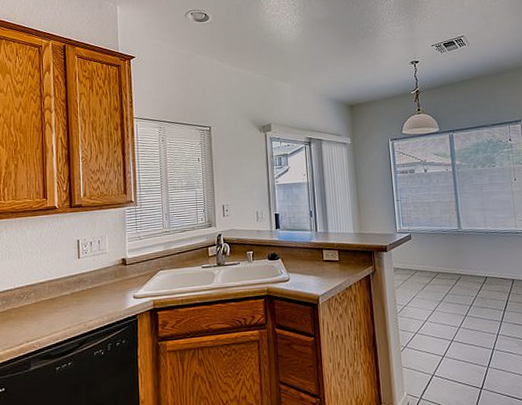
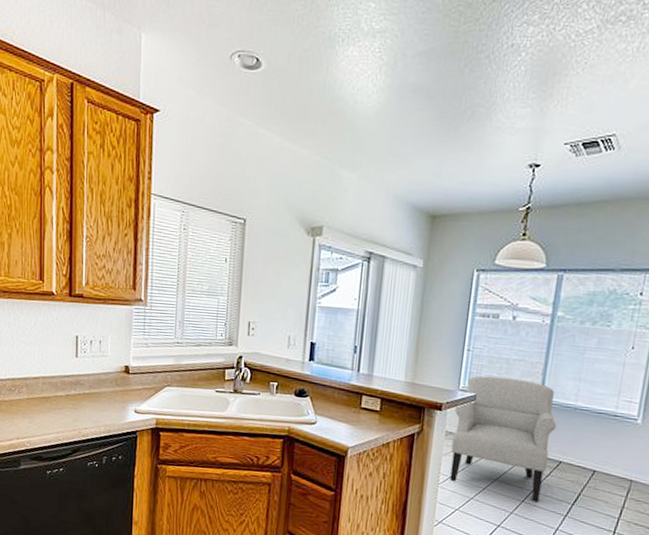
chair: none [397,216,478,315] -> present [450,375,557,503]

